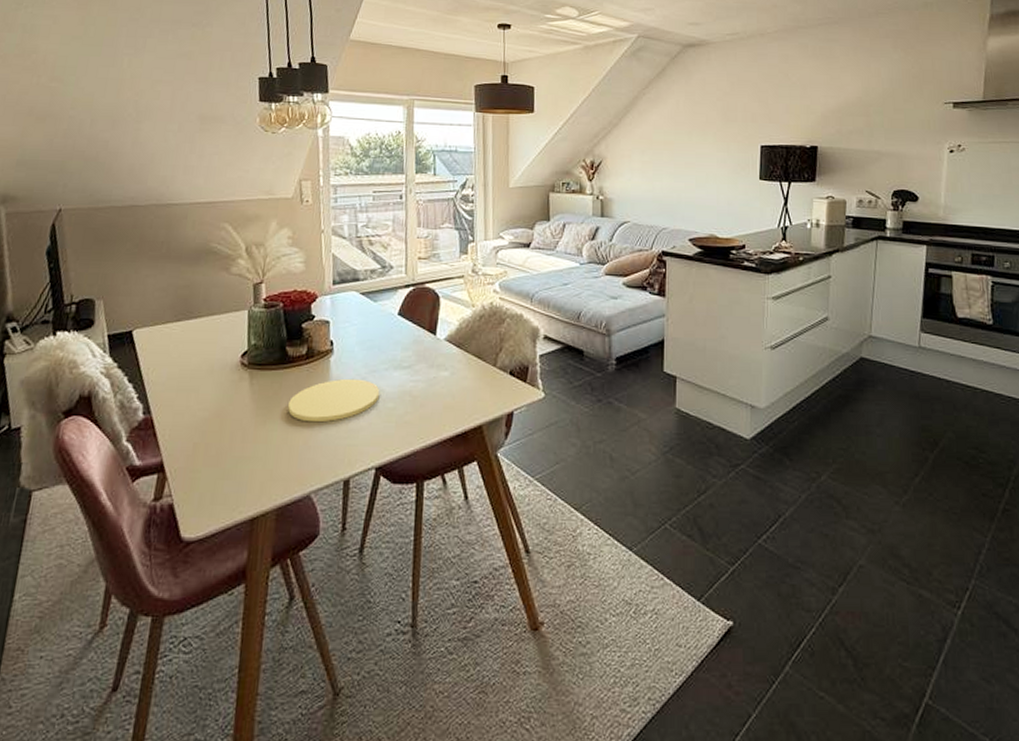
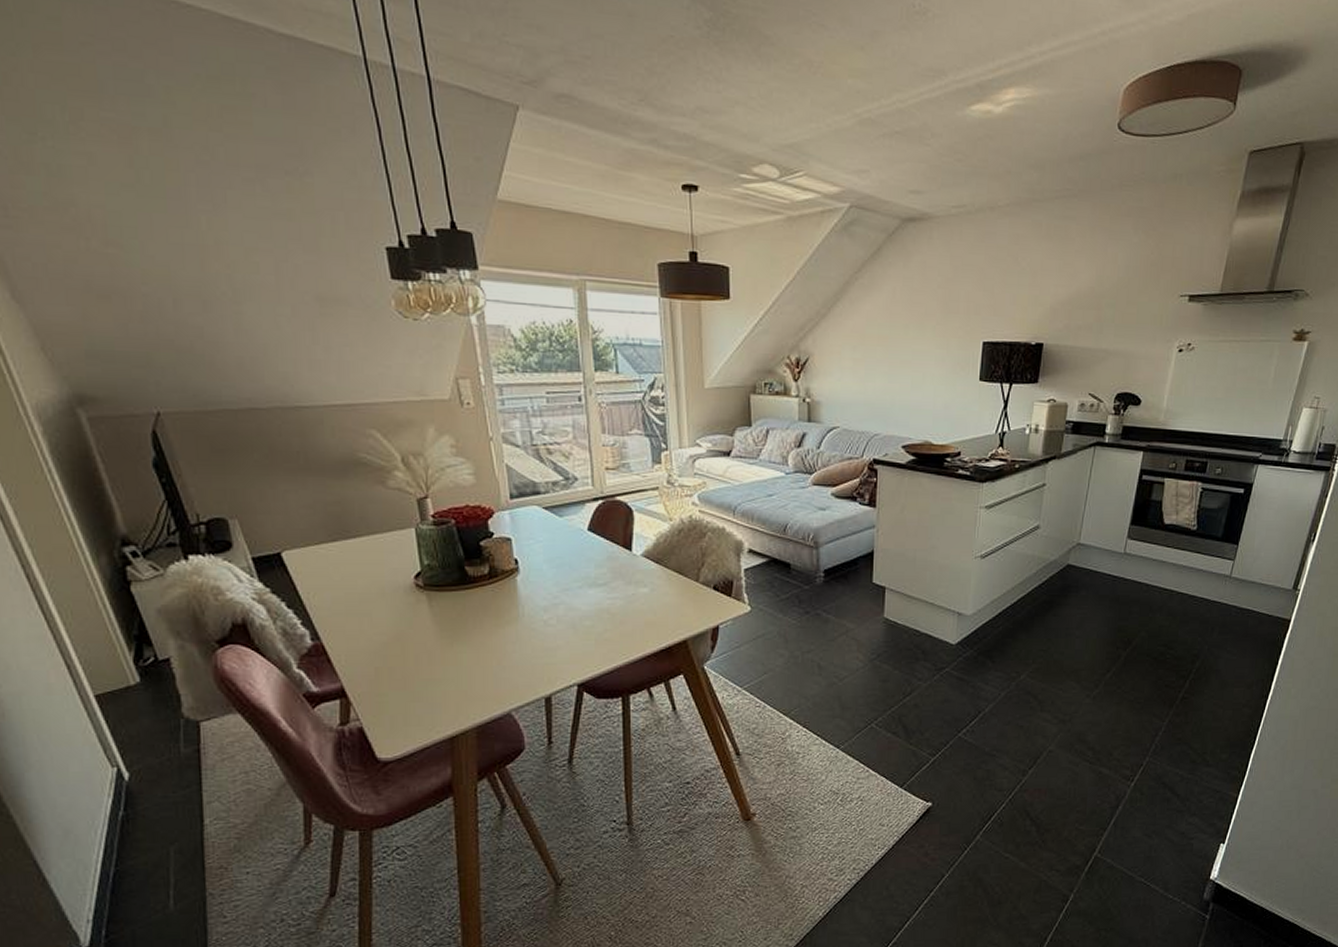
plate: present [287,378,380,423] -> none [474,598,575,643]

